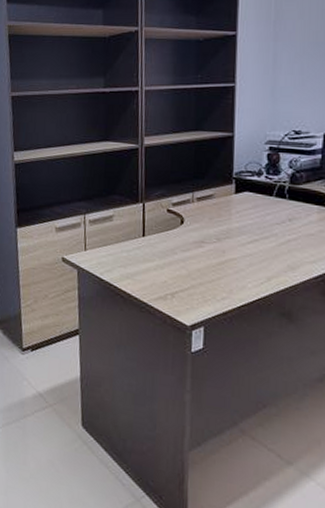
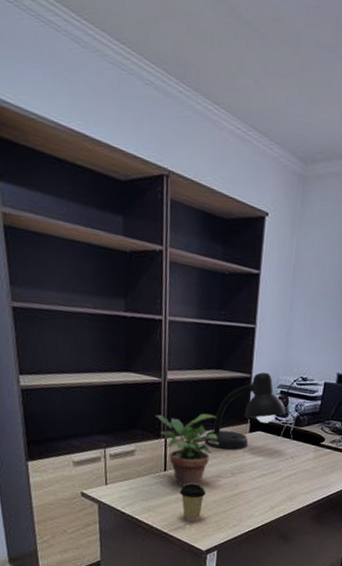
potted plant: none [133,176,202,252] -> present [156,413,220,486]
coffee cup: none [160,250,189,292] -> present [180,484,206,522]
desk lamp: none [184,129,278,214] -> present [204,372,286,450]

